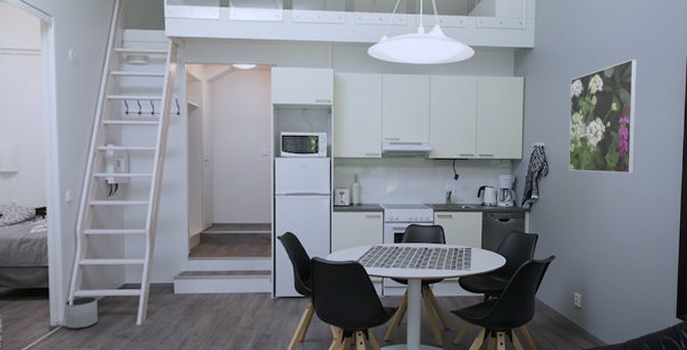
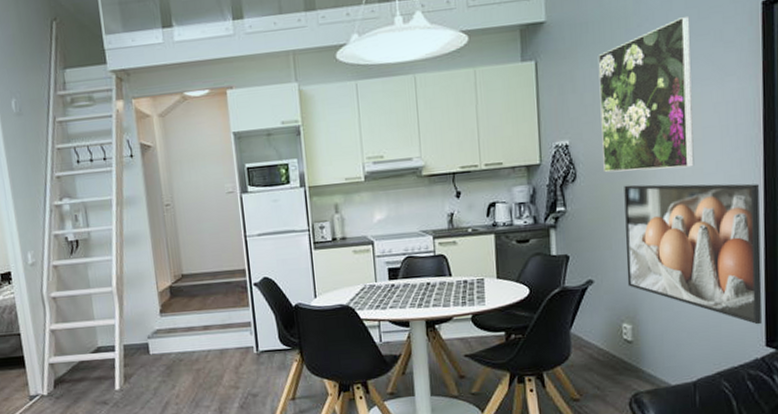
planter: present [64,296,98,329] -> none [42,362,76,398]
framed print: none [580,183,679,301] -> present [624,183,763,325]

